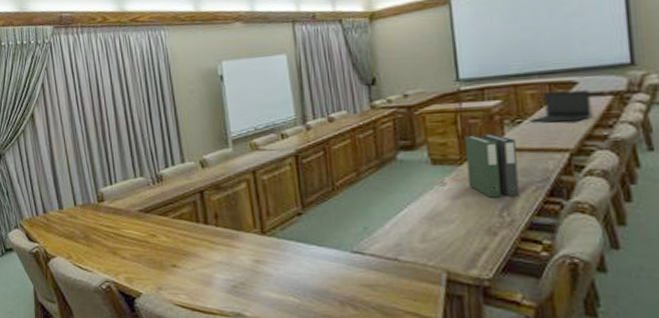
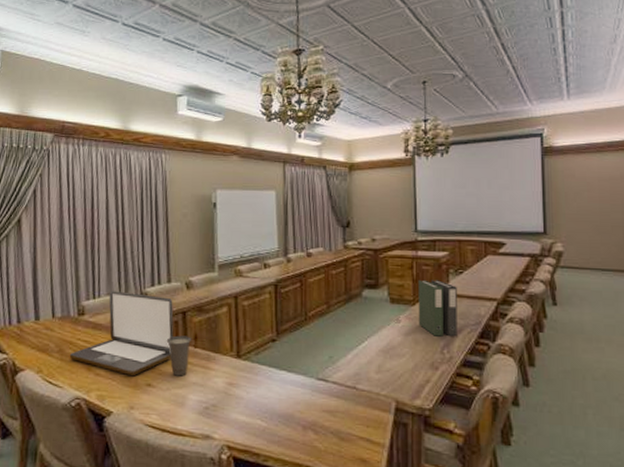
laptop: none [94,175,194,258] -> present [69,291,174,377]
cup: none [186,215,213,256] -> present [166,335,192,376]
laptop: present [530,89,593,123] -> none [469,249,515,277]

